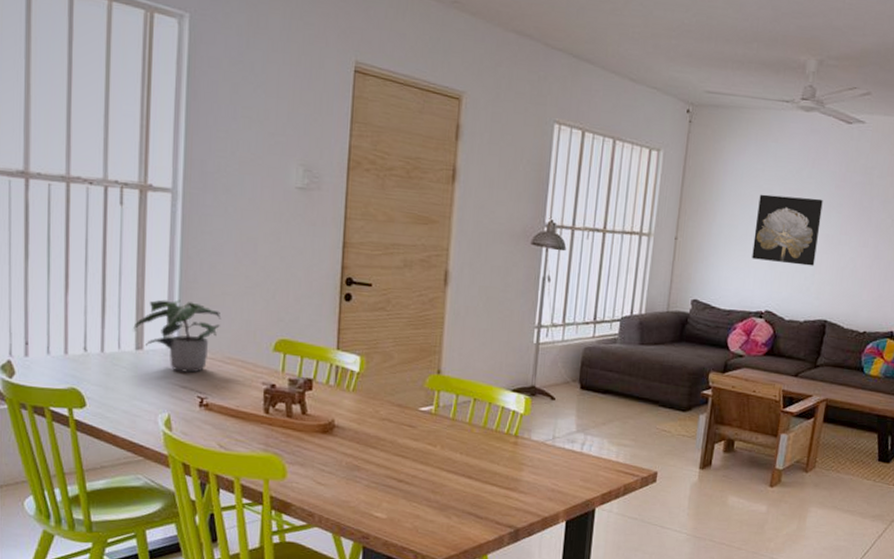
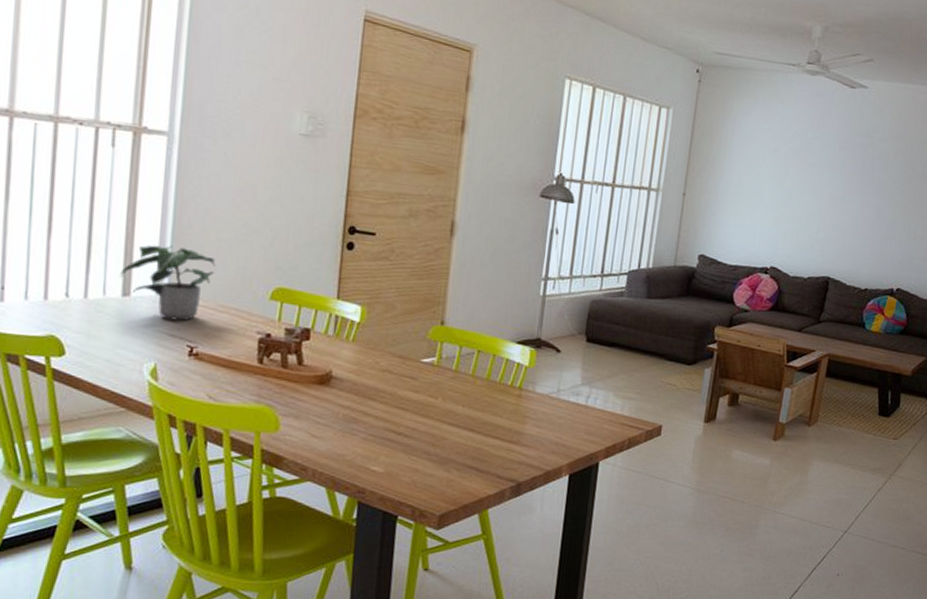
wall art: present [752,194,823,266] -> none [758,153,827,224]

